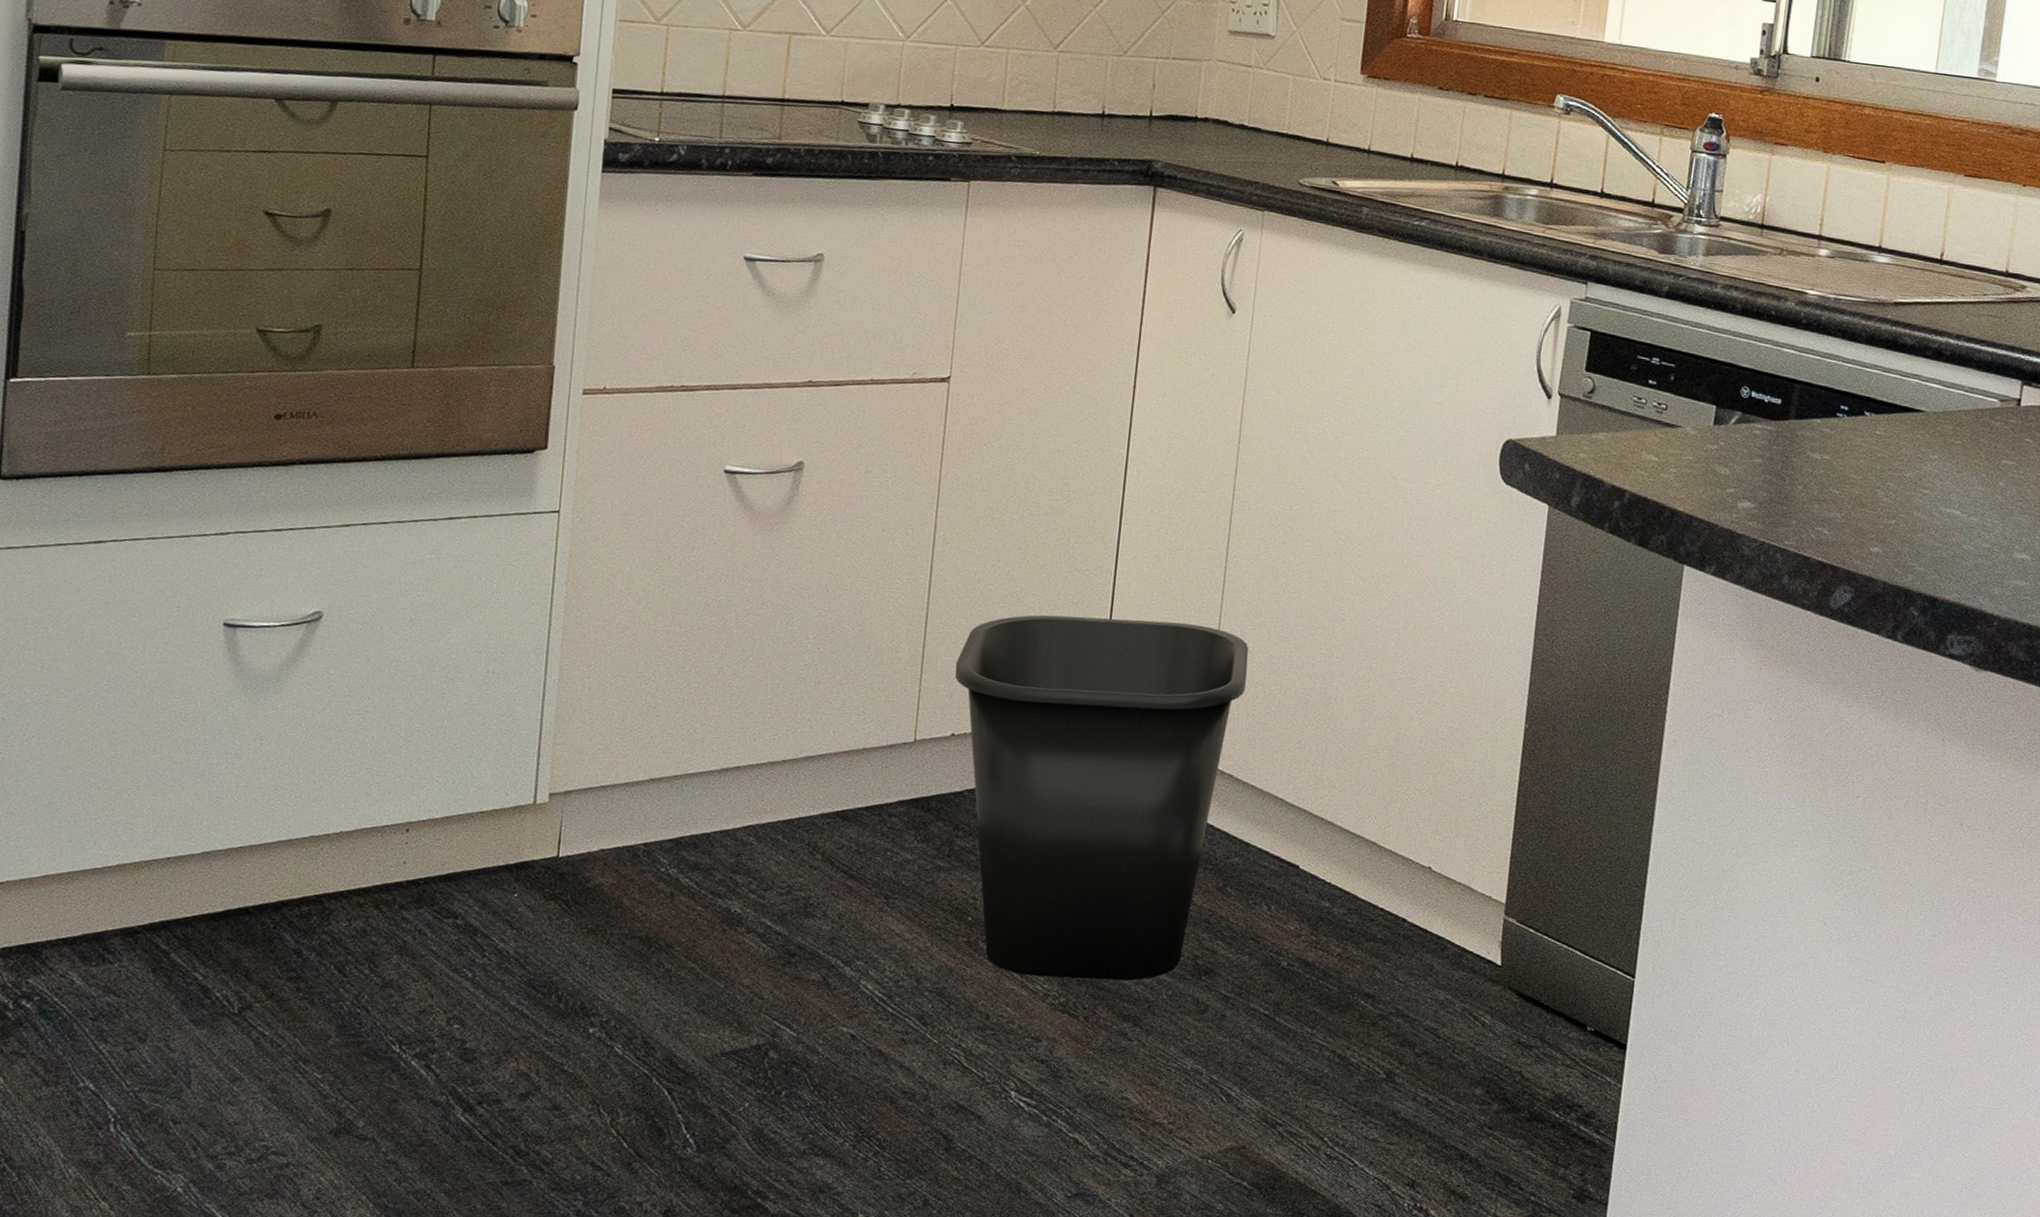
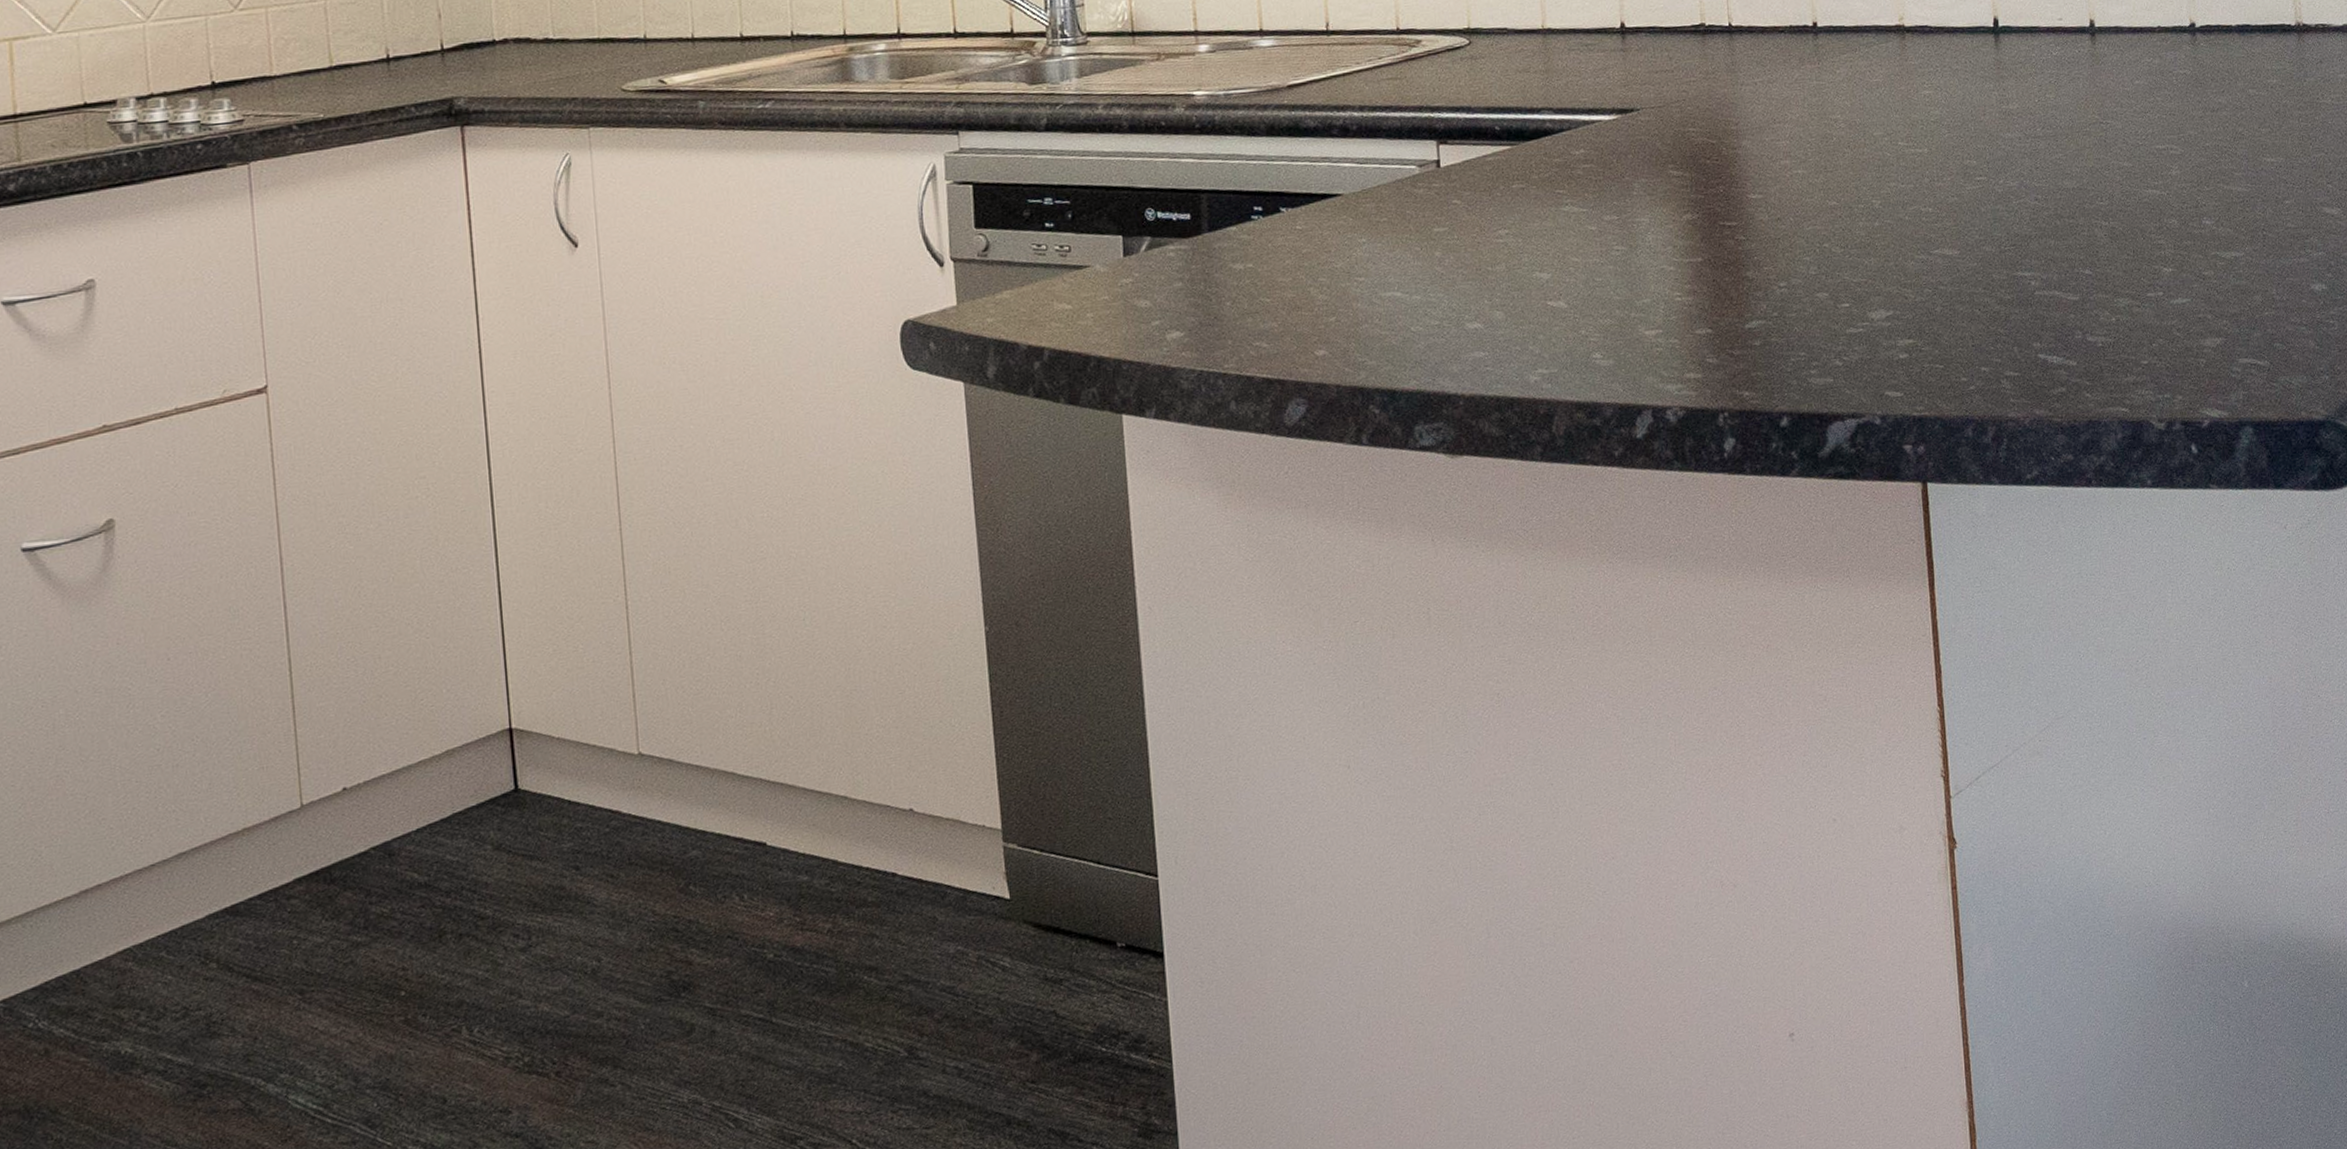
waste bin: present [954,615,1249,981] -> none [333,600,669,1043]

